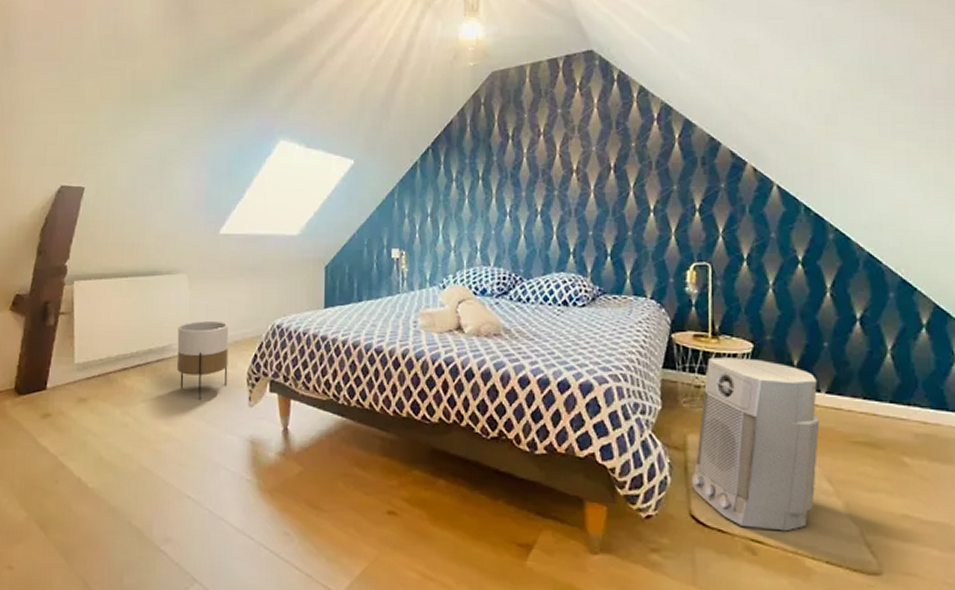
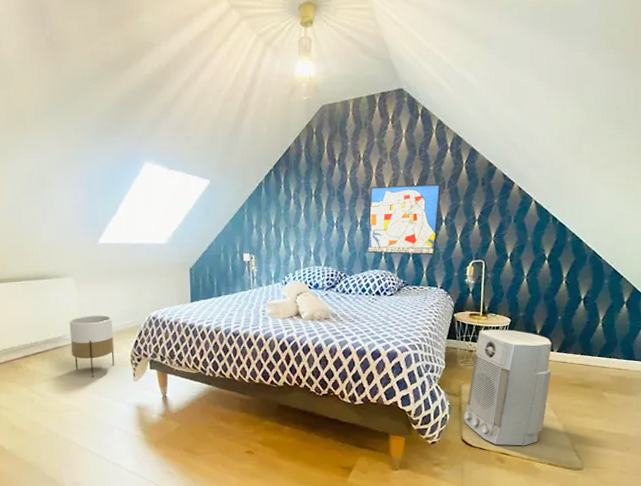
wall art: none [549,164,647,255] -> present [367,184,441,255]

